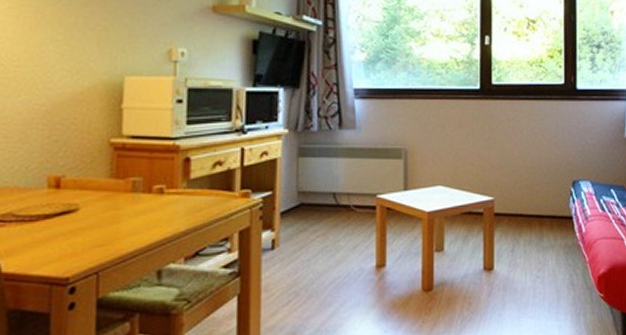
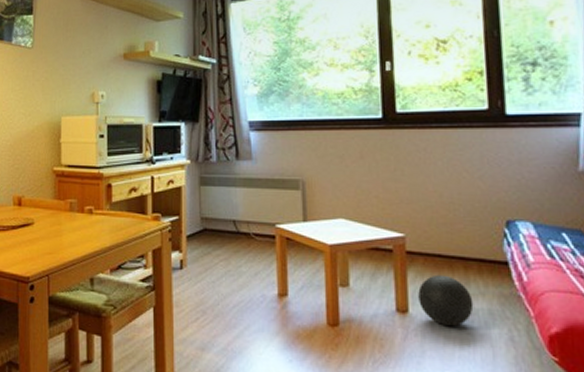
ball: none [502,232,545,279] -> present [418,274,474,327]

